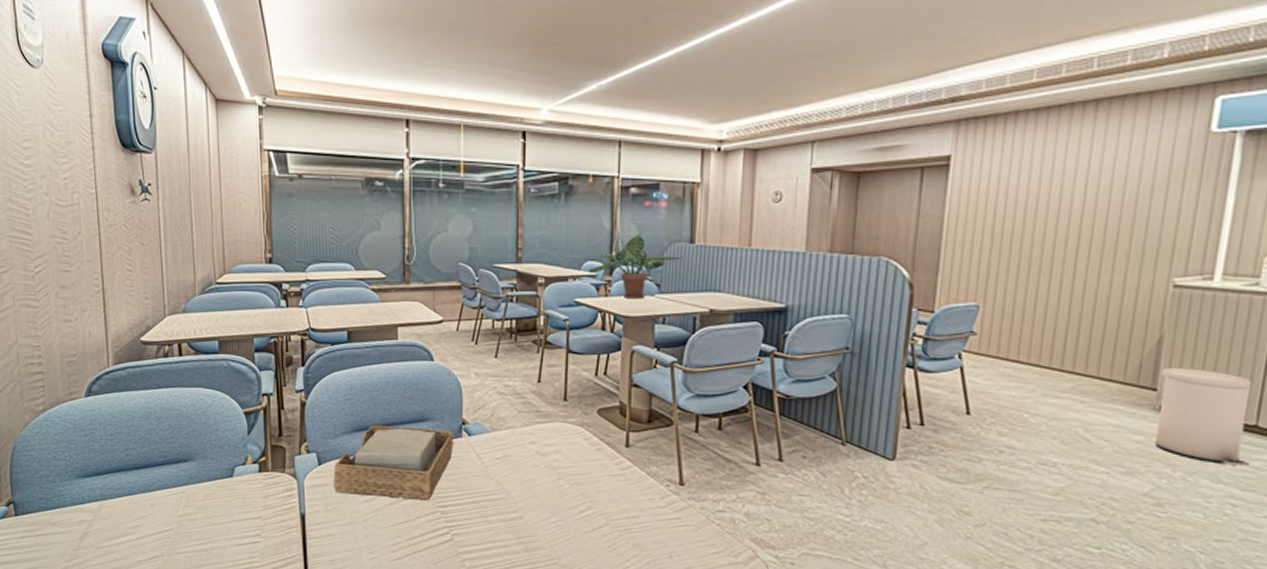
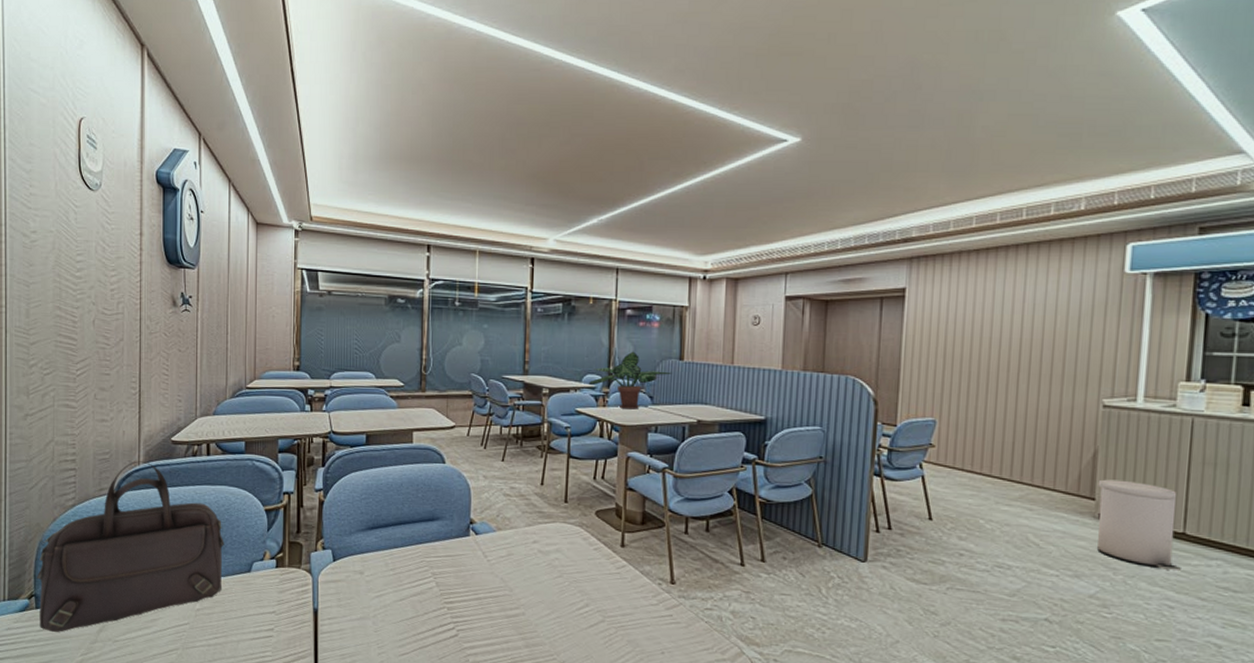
handbag: none [12,363,205,539] -> present [36,461,224,632]
napkin holder: present [333,425,453,501] -> none [347,523,461,597]

